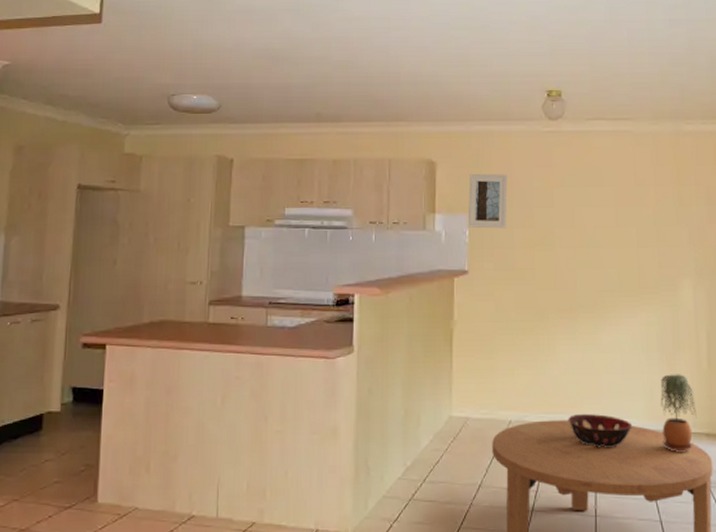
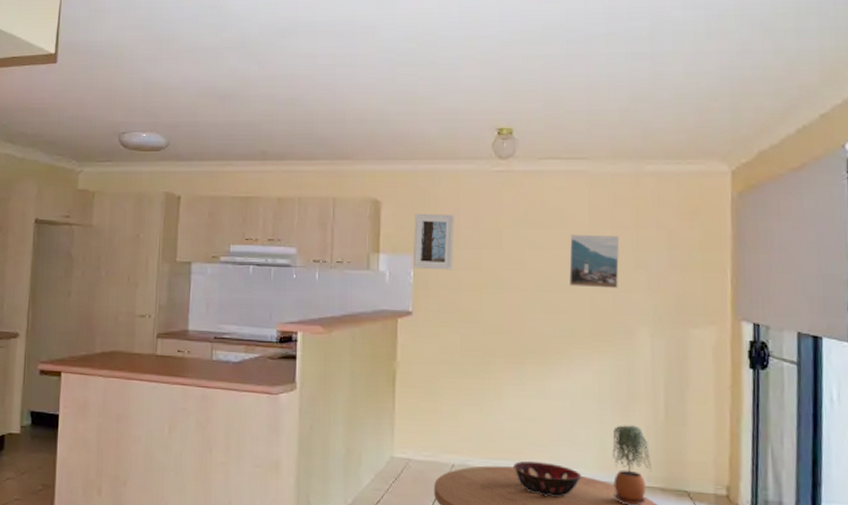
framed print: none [616,191,663,243] -> present [569,234,620,288]

